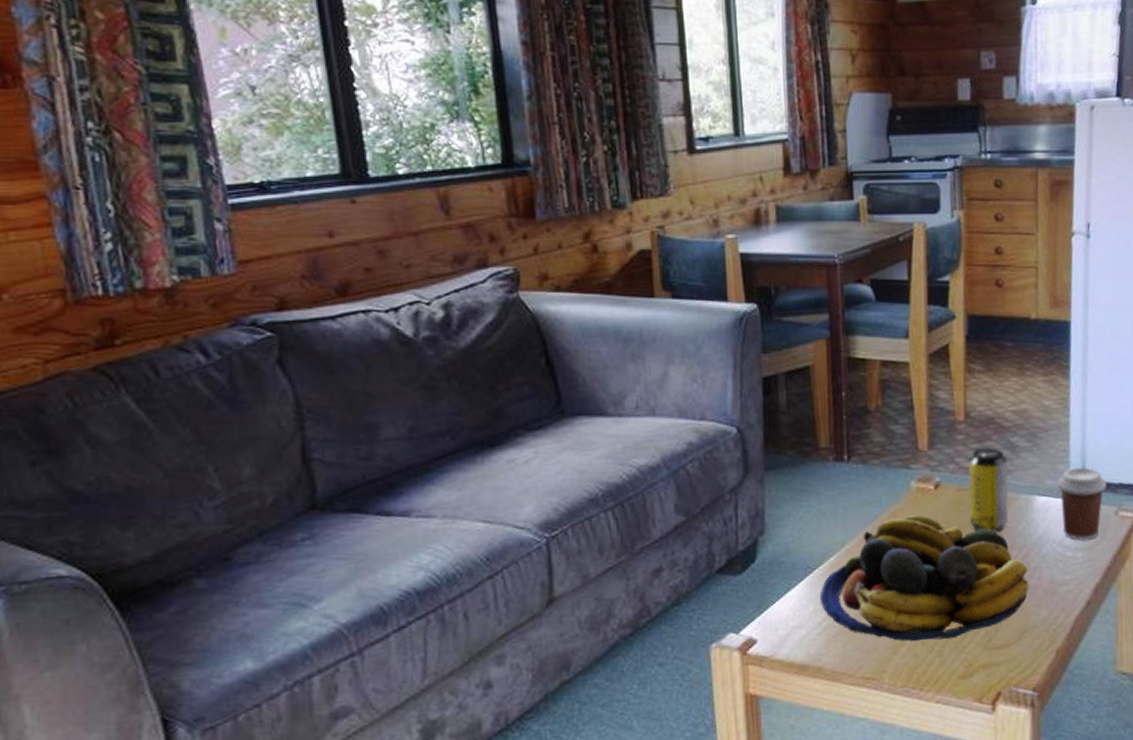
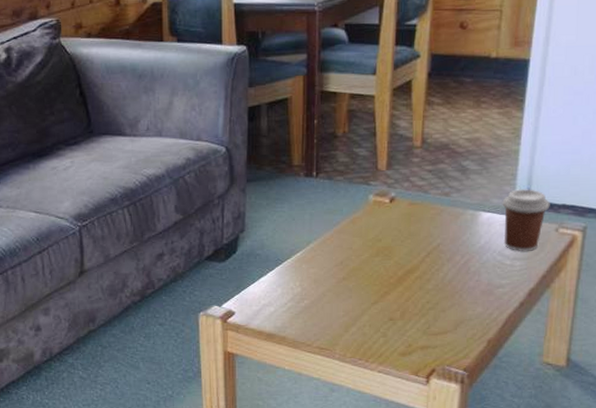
fruit bowl: present [819,515,1029,642] -> none [287,223,468,324]
beverage can: present [968,448,1009,533] -> none [419,170,458,241]

